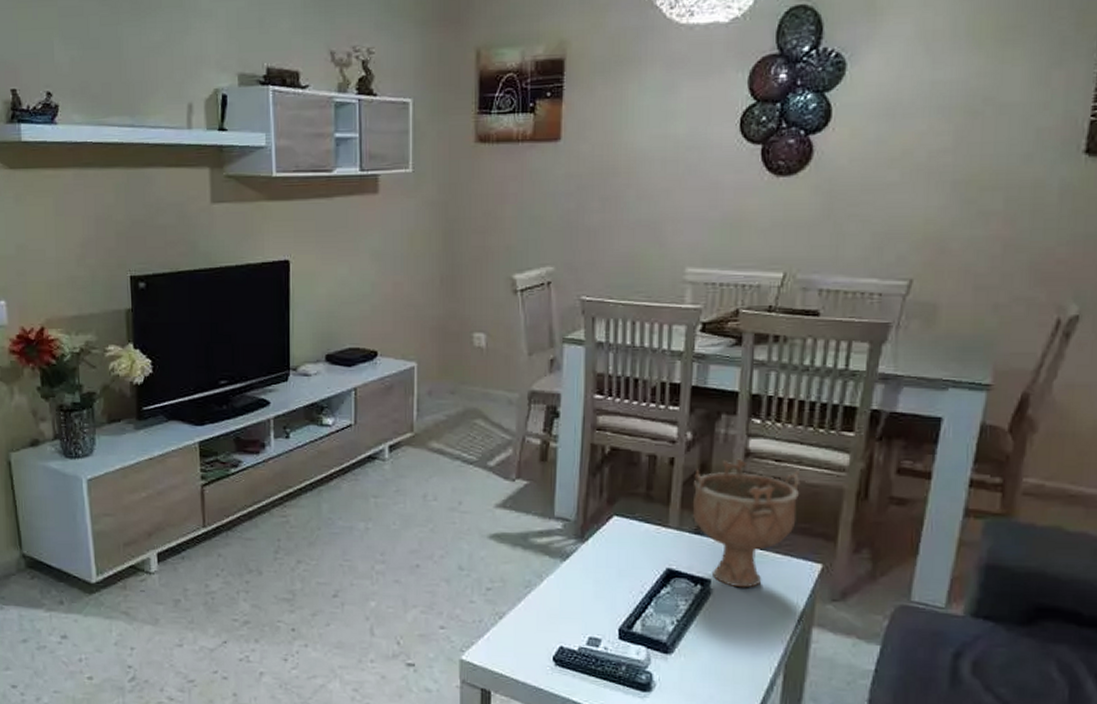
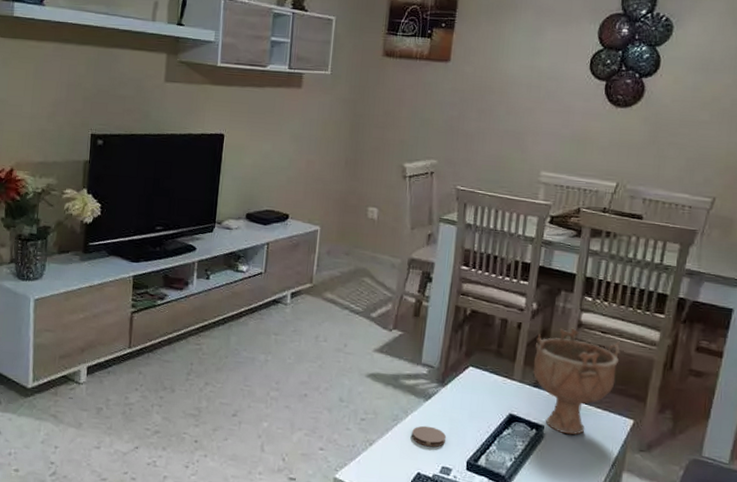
coaster: none [549,590,591,616] -> present [411,425,446,448]

